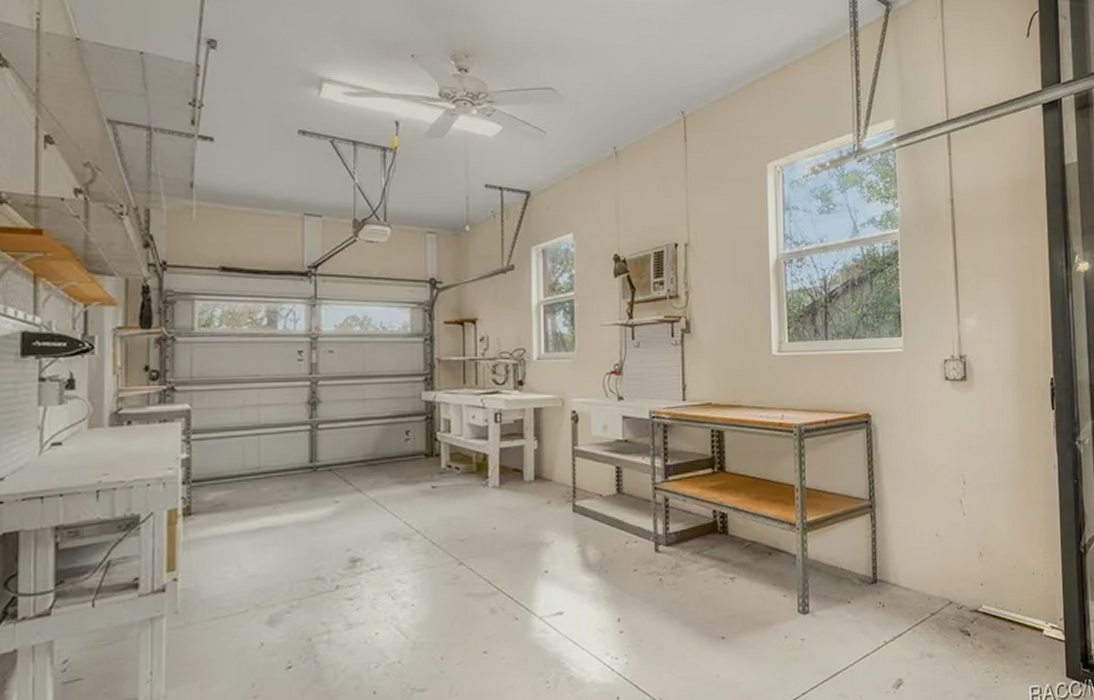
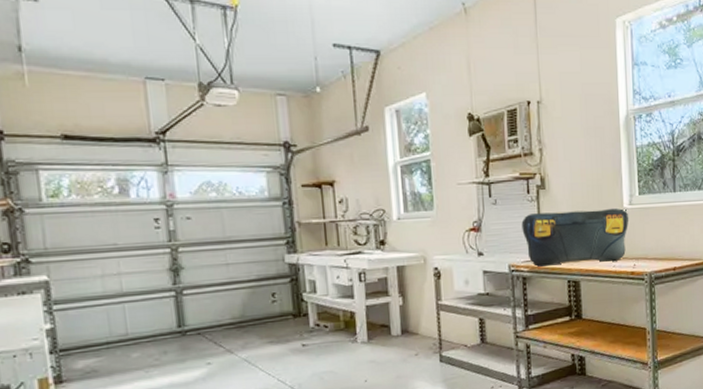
toolbox: none [664,356,777,414] -> present [521,209,628,267]

